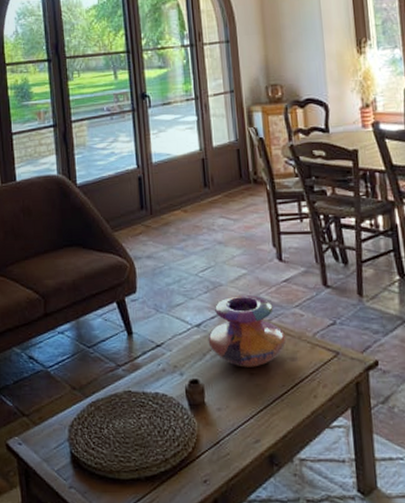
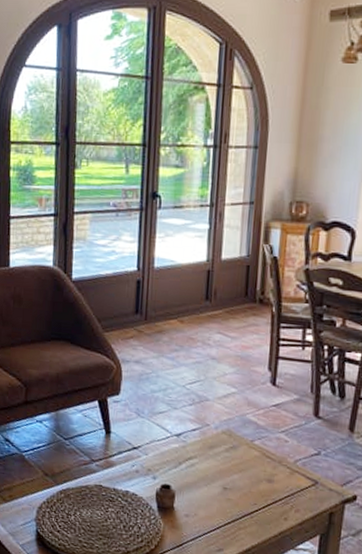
decorative vase: present [208,294,287,367] -> none [186,412,267,483]

